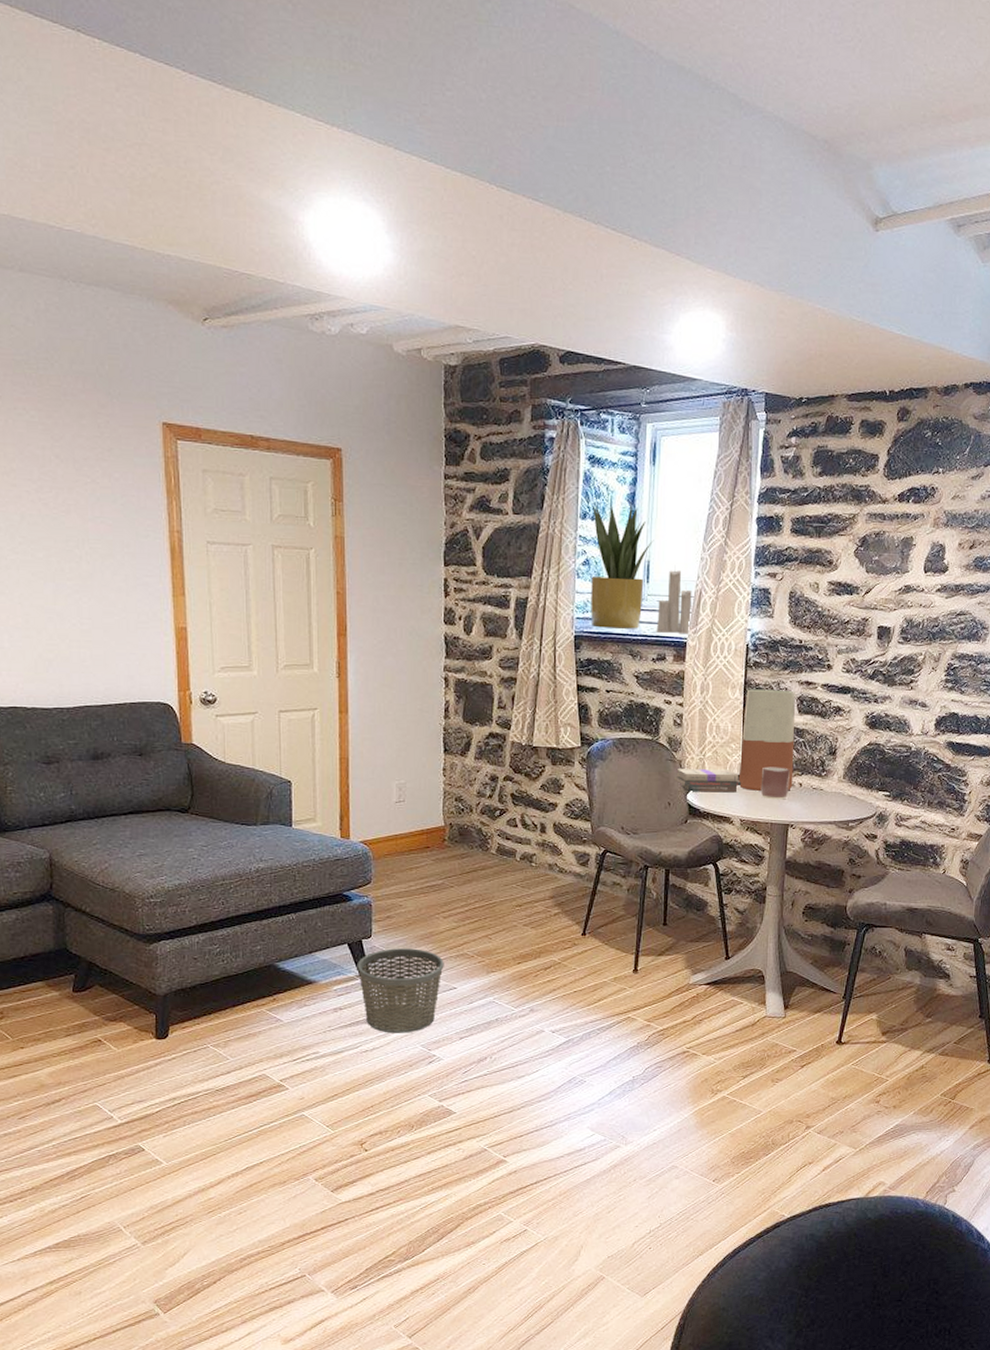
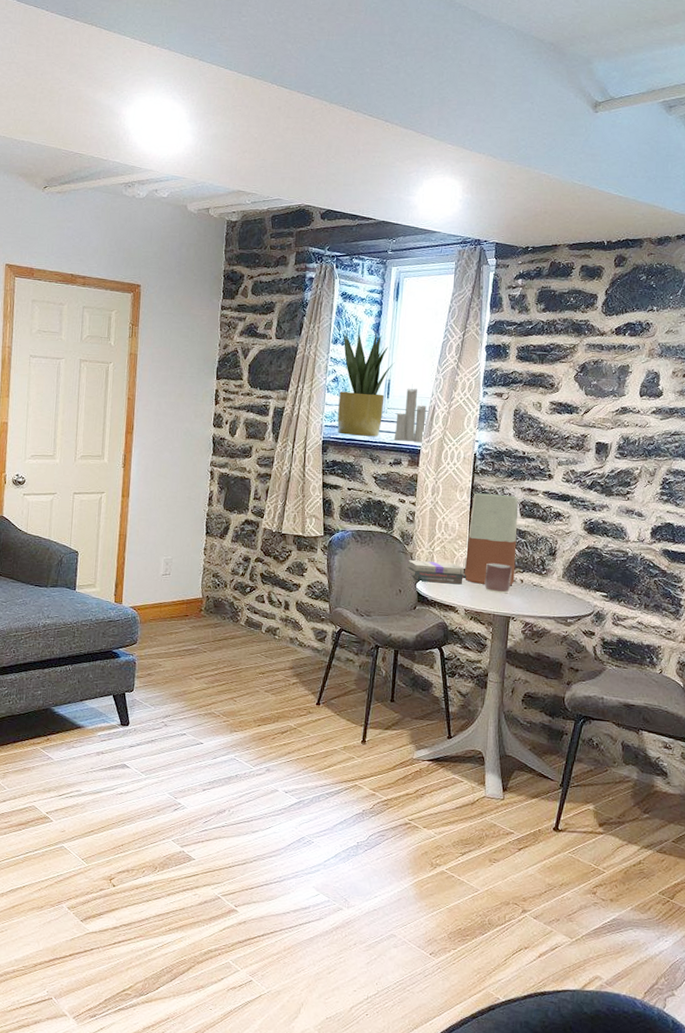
basket: present [356,948,444,1033] -> none [118,702,194,781]

